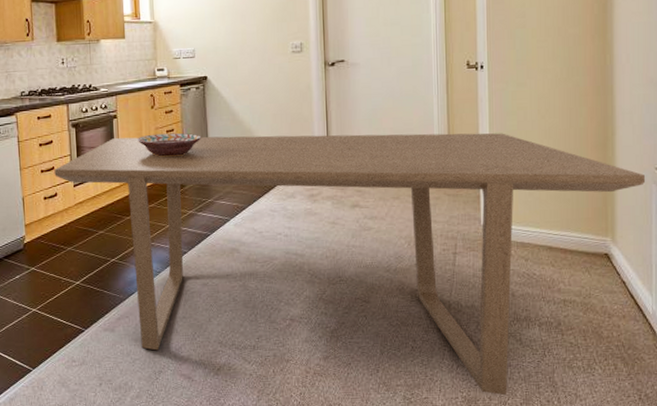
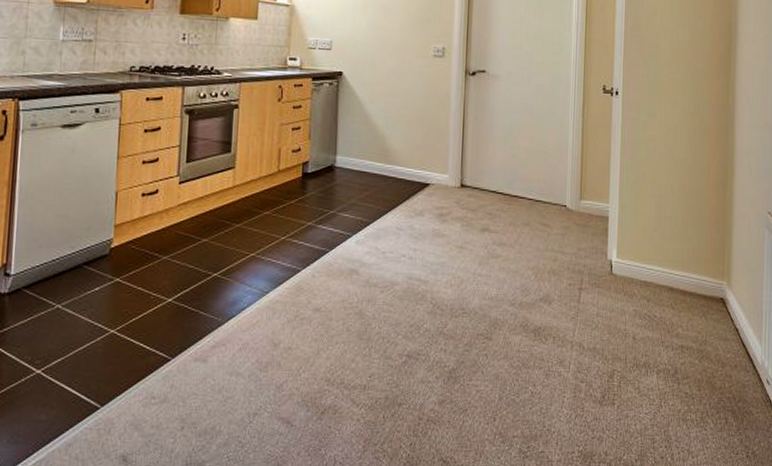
dining table: present [54,133,646,396] -> none [158,131,760,451]
decorative bowl: present [137,133,202,157] -> none [258,130,330,158]

